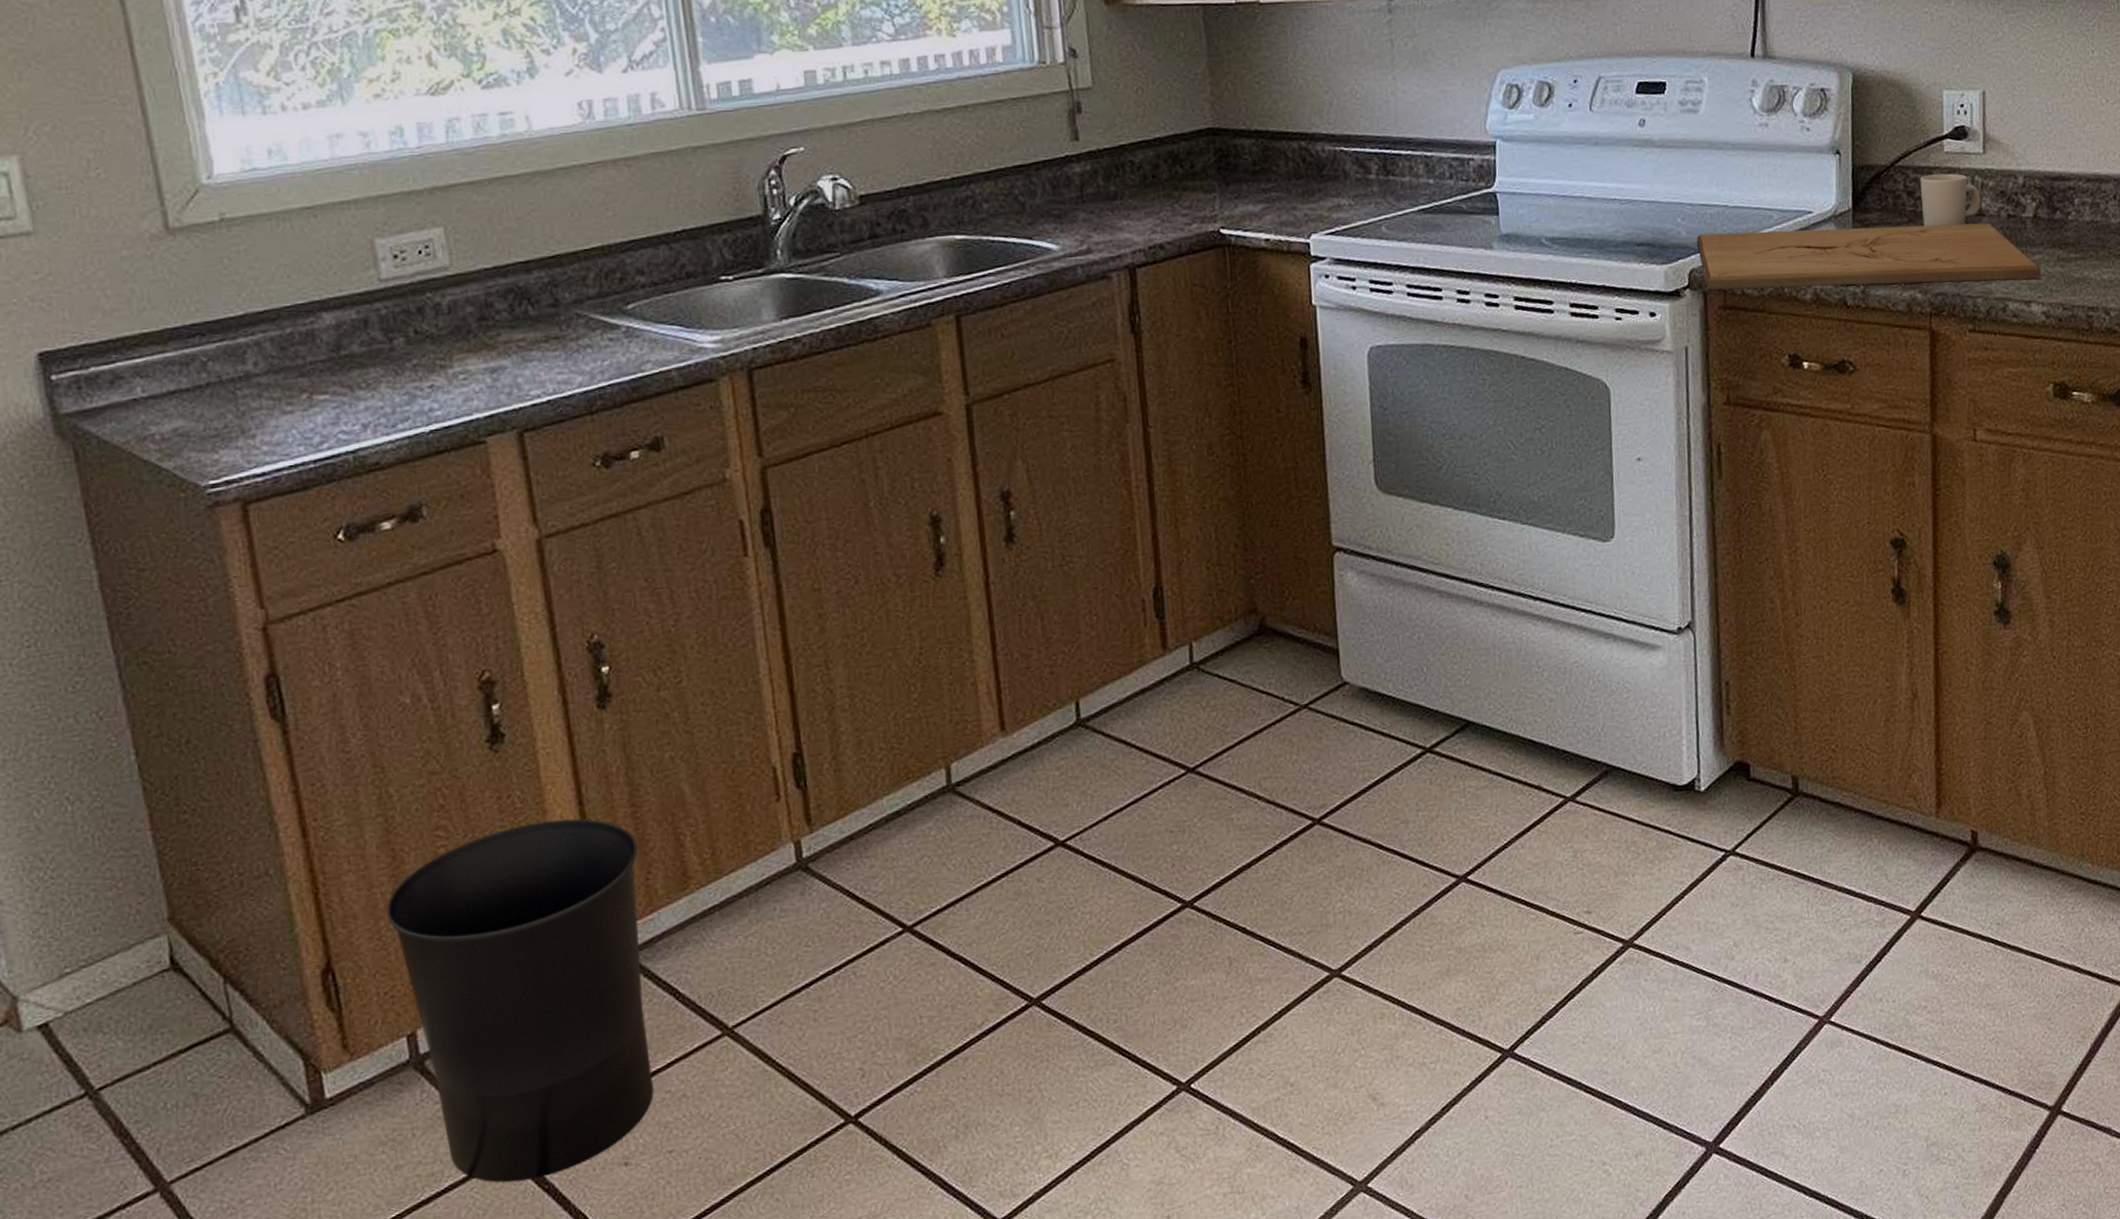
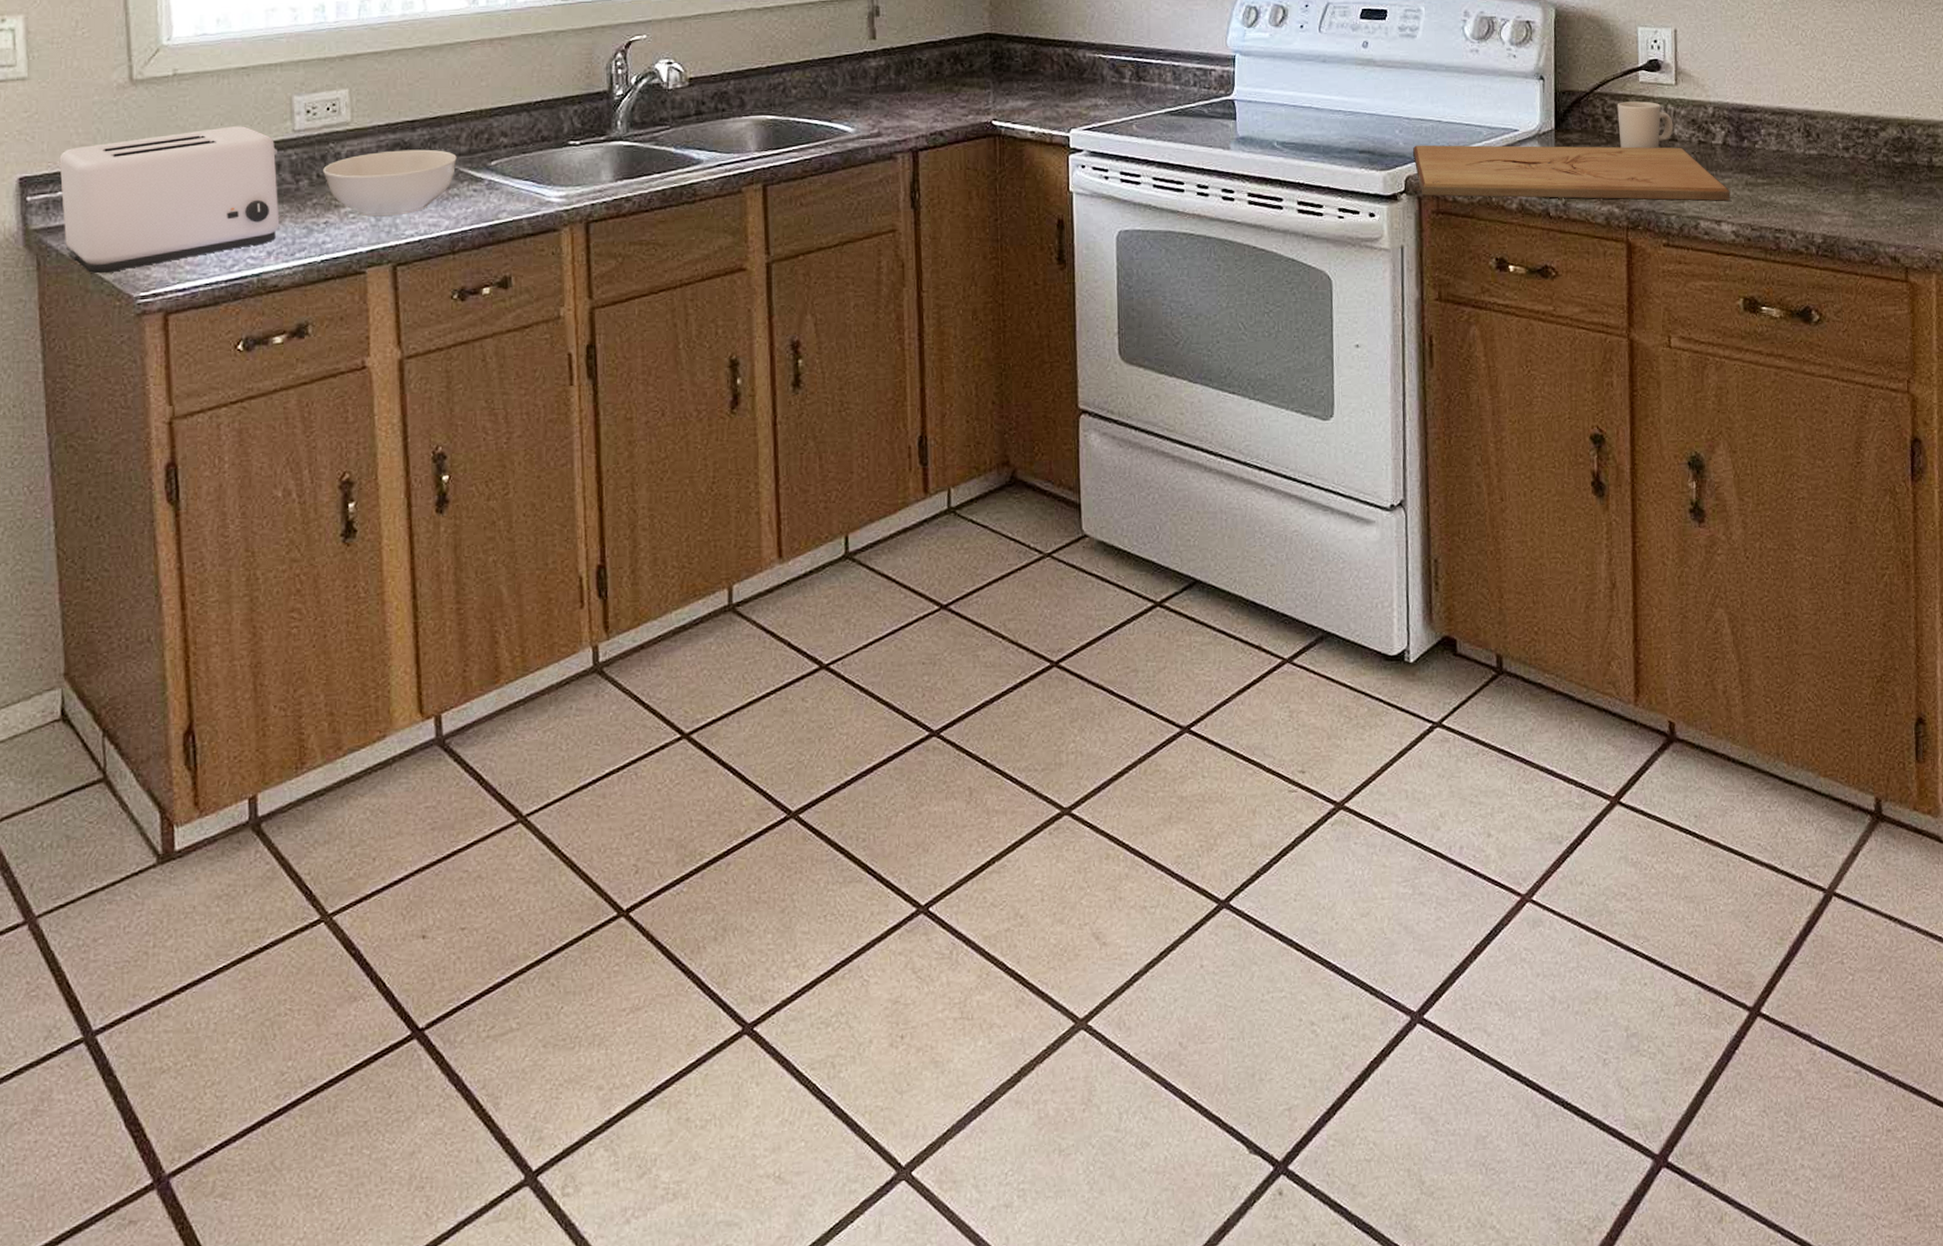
toaster: none [86,277,374,462] -> present [59,126,280,274]
waste bin: present [386,818,654,1183] -> none [244,610,458,945]
bowl: none [421,294,585,377] -> present [323,149,457,217]

